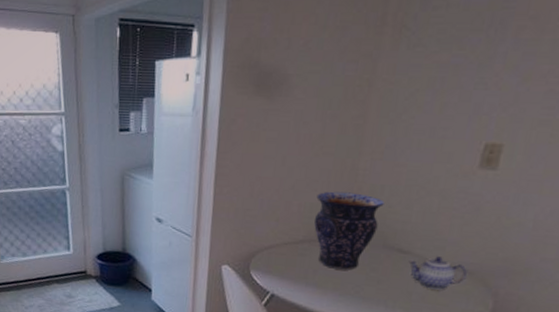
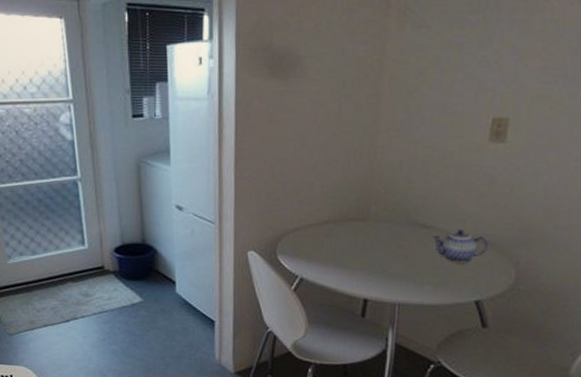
vase: present [314,191,385,270] -> none [338,170,404,249]

